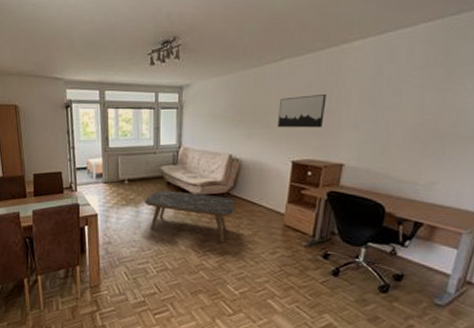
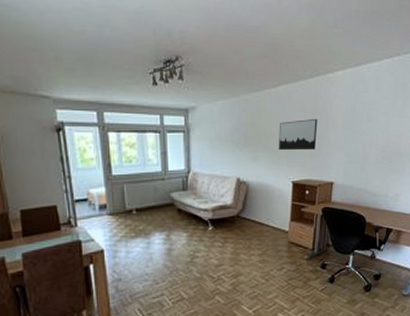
coffee table: present [145,190,235,243] -> none [156,218,245,265]

